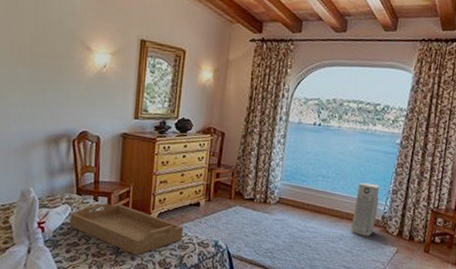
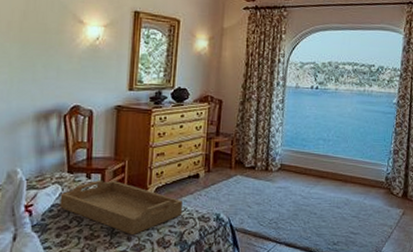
air purifier: present [351,182,380,237] -> none [356,144,382,200]

